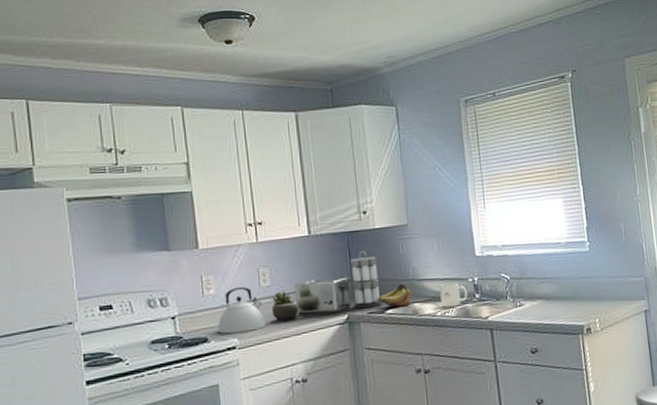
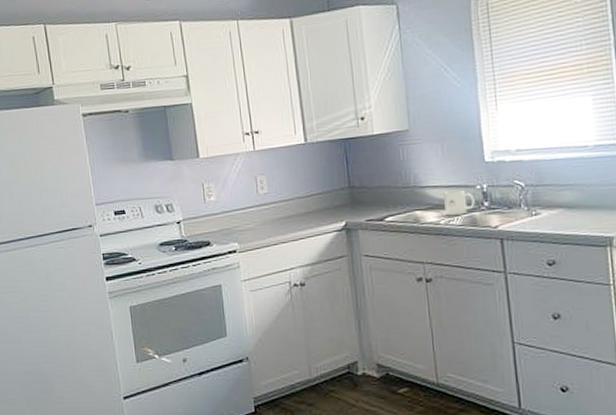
kettle: present [218,286,265,334] -> none [219,193,264,239]
succulent plant: present [269,291,305,324] -> none [267,198,302,229]
toaster: present [294,277,351,316] -> none [291,184,349,222]
spice rack: present [351,251,383,309] -> none [348,157,382,216]
fruit: present [377,283,412,307] -> none [375,190,413,215]

